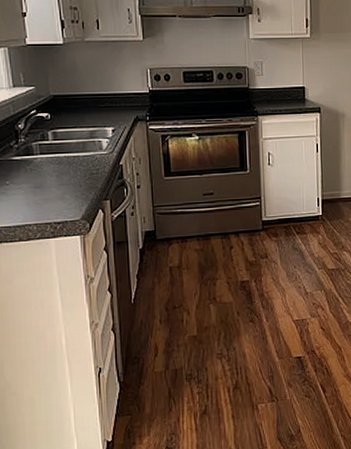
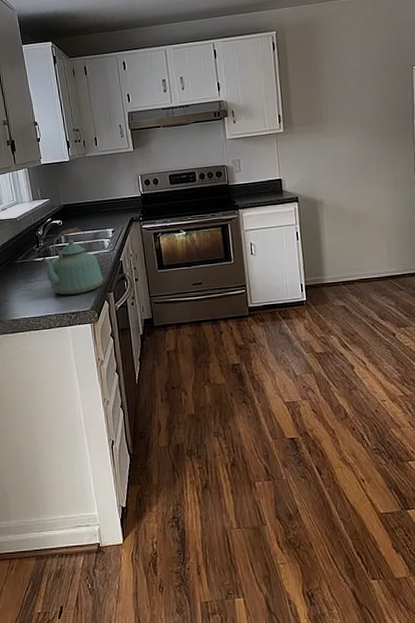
kettle: none [21,122,99,202] -> present [41,226,104,295]

